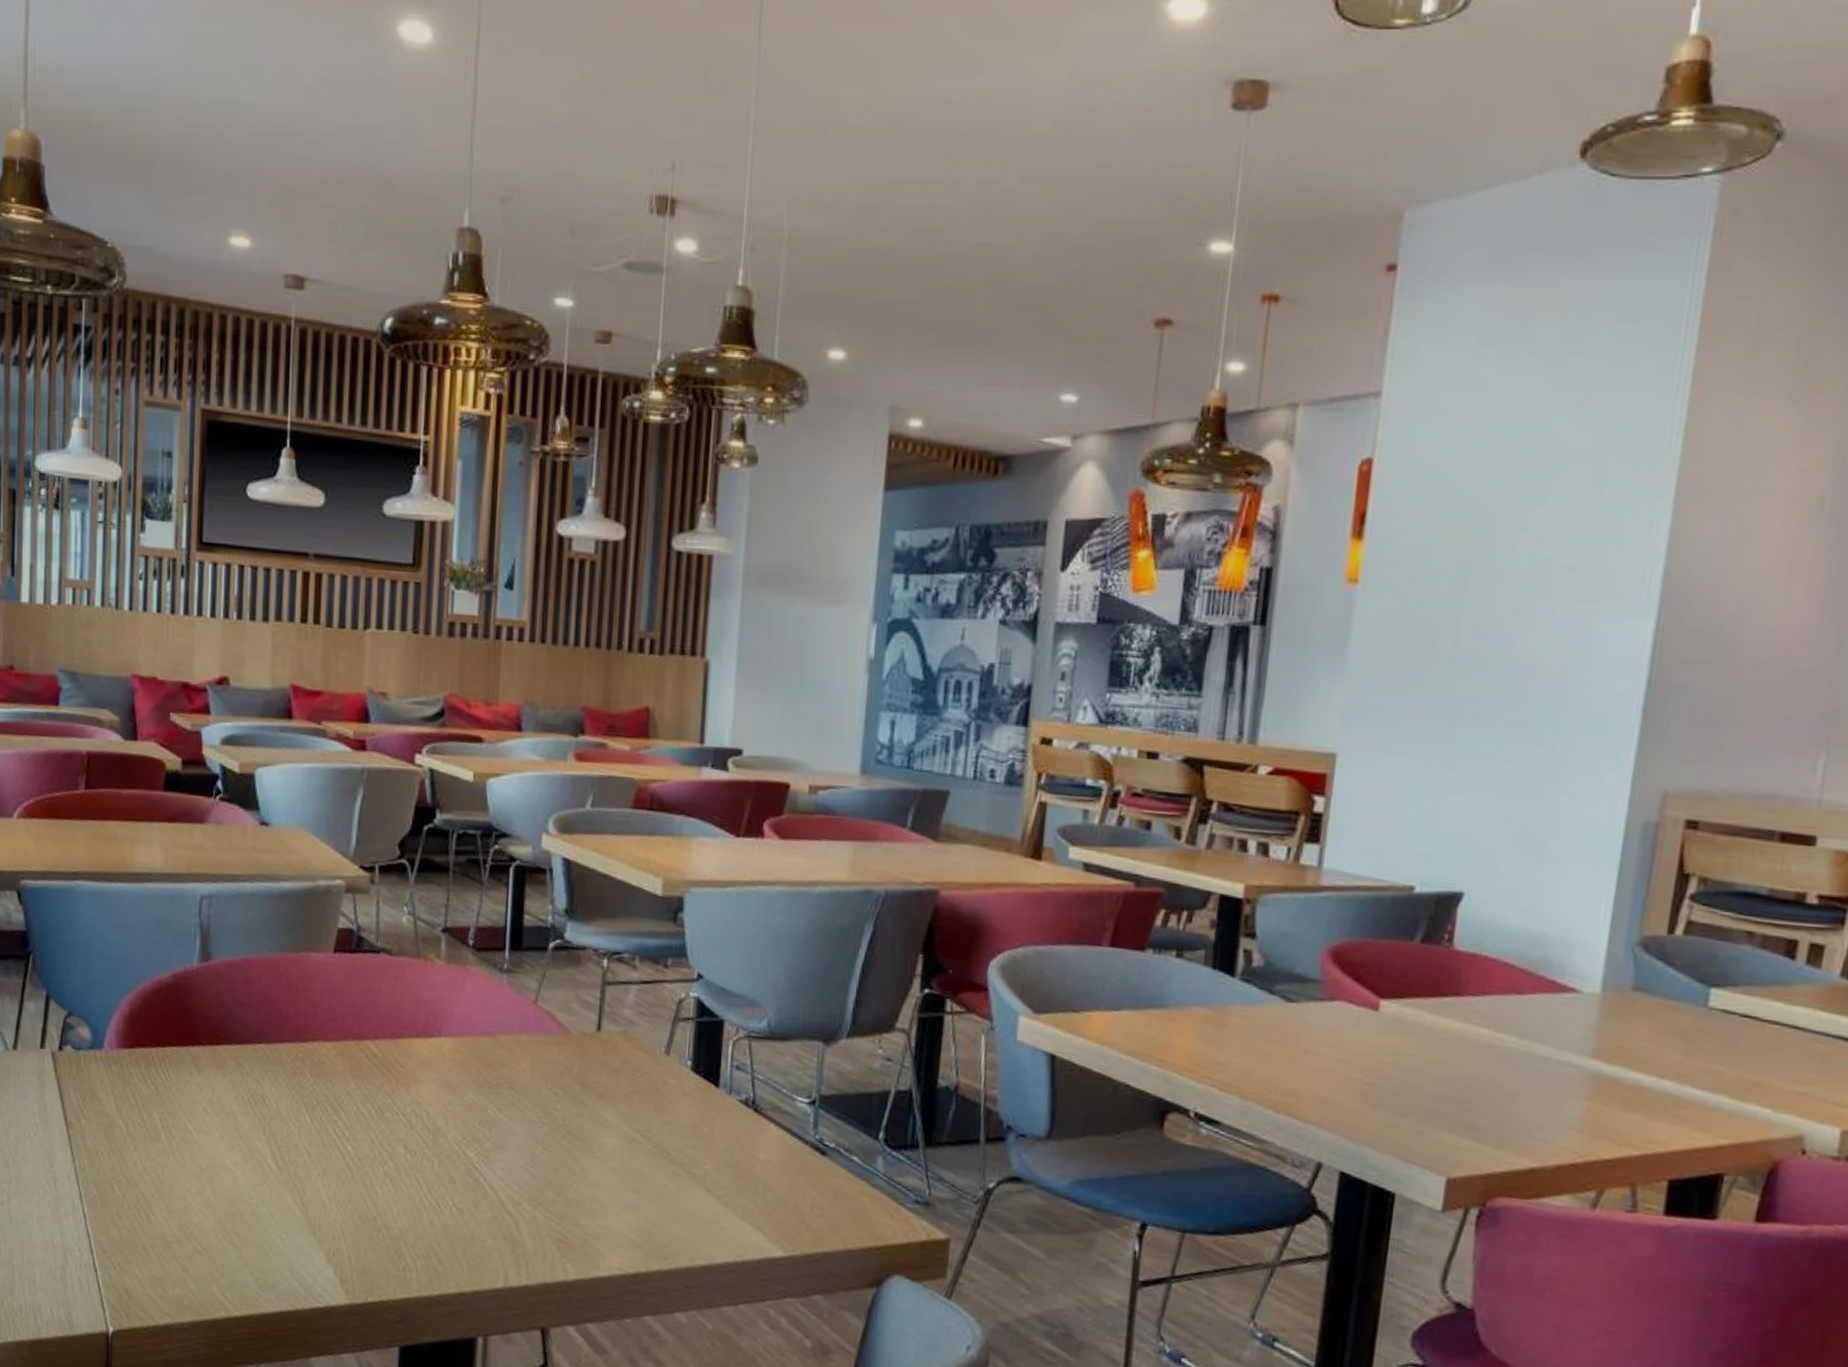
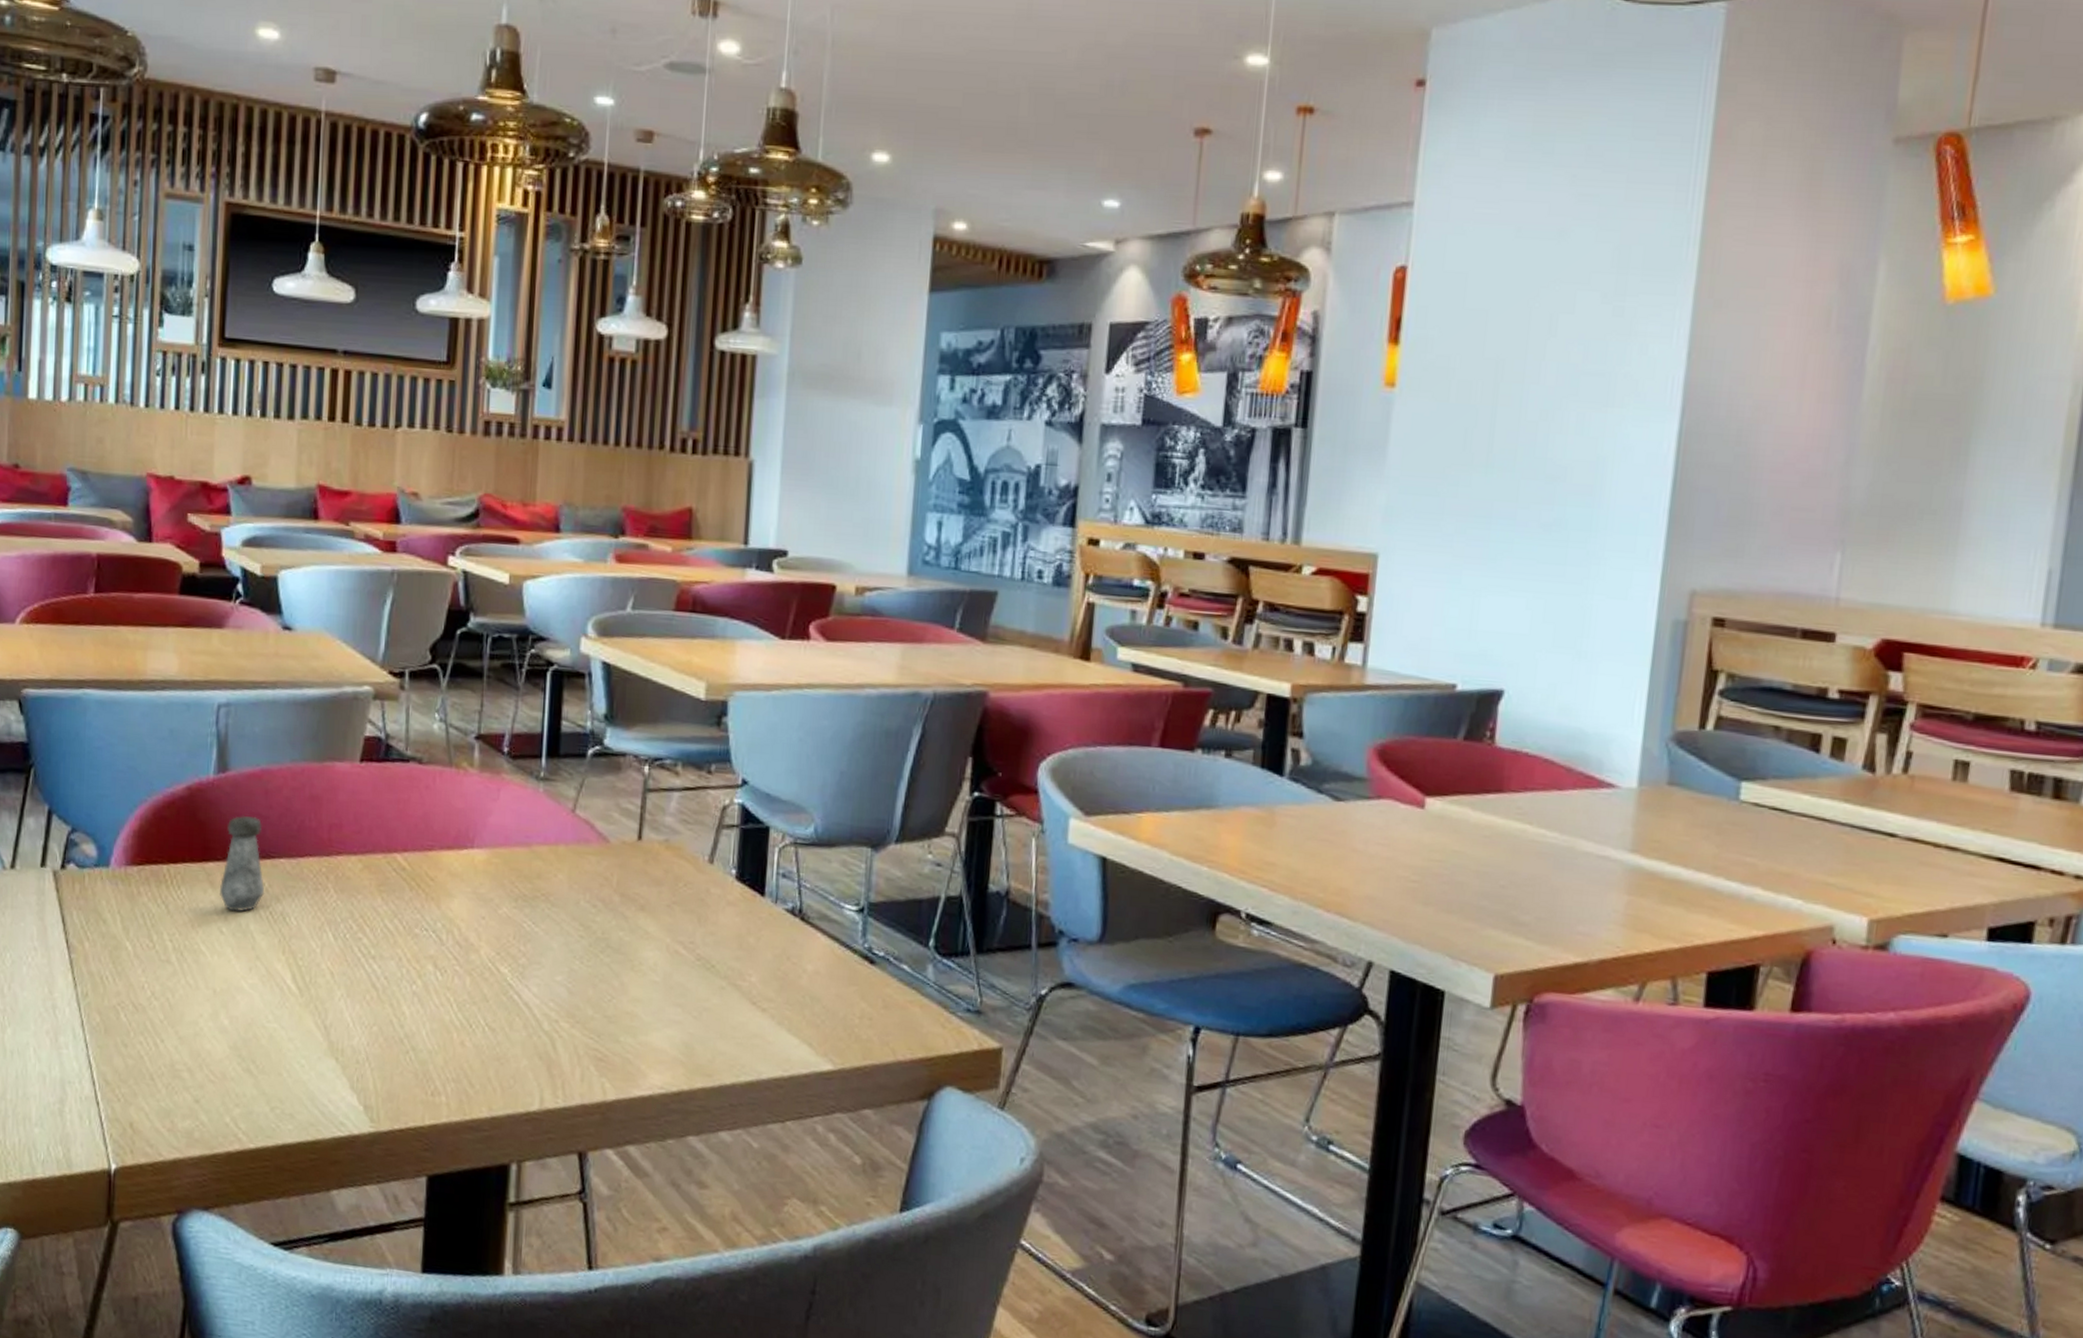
salt shaker: none [205,1002,246,1094] -> present [220,815,265,912]

